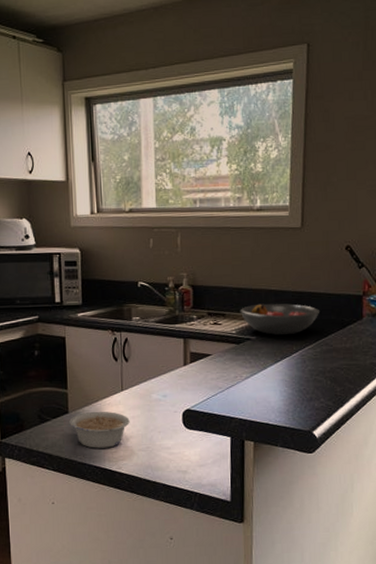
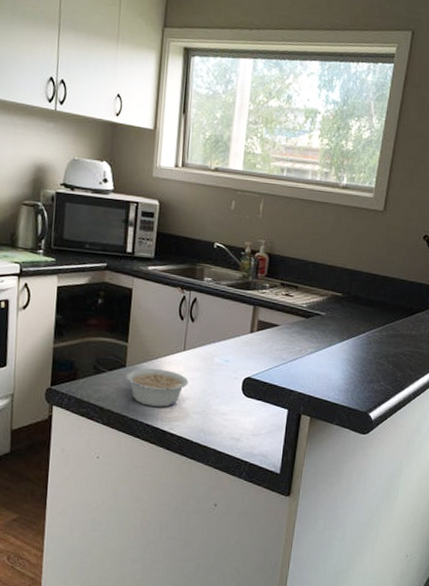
fruit bowl: present [240,303,319,336] -> none [313,281,391,316]

